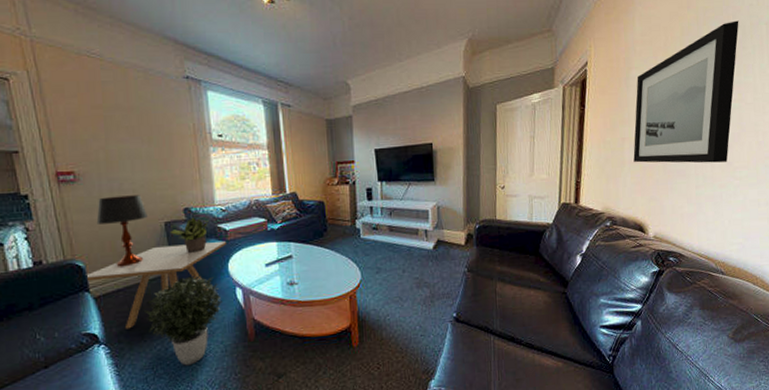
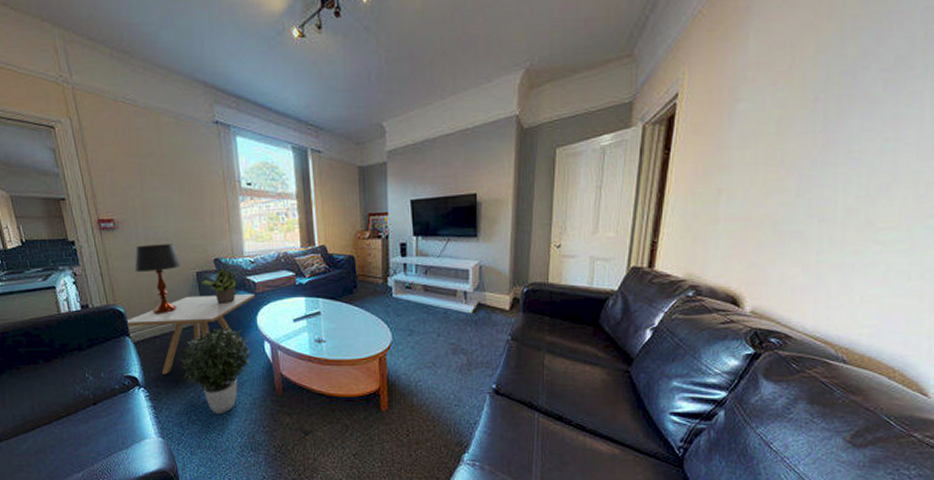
wall art: present [633,20,739,163] -> none [731,30,907,222]

